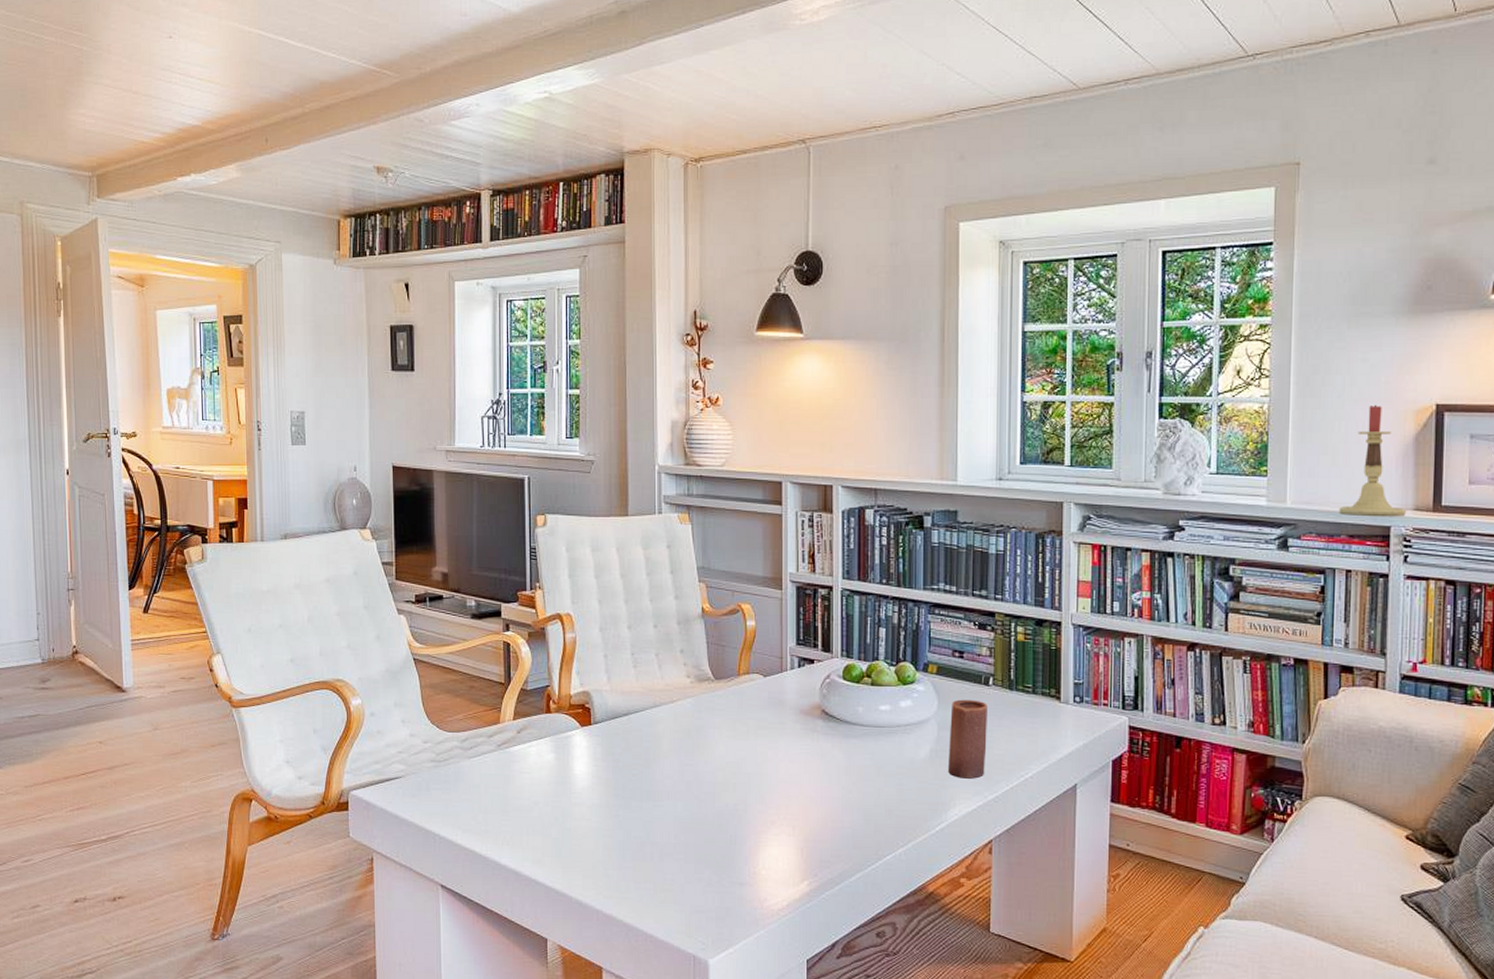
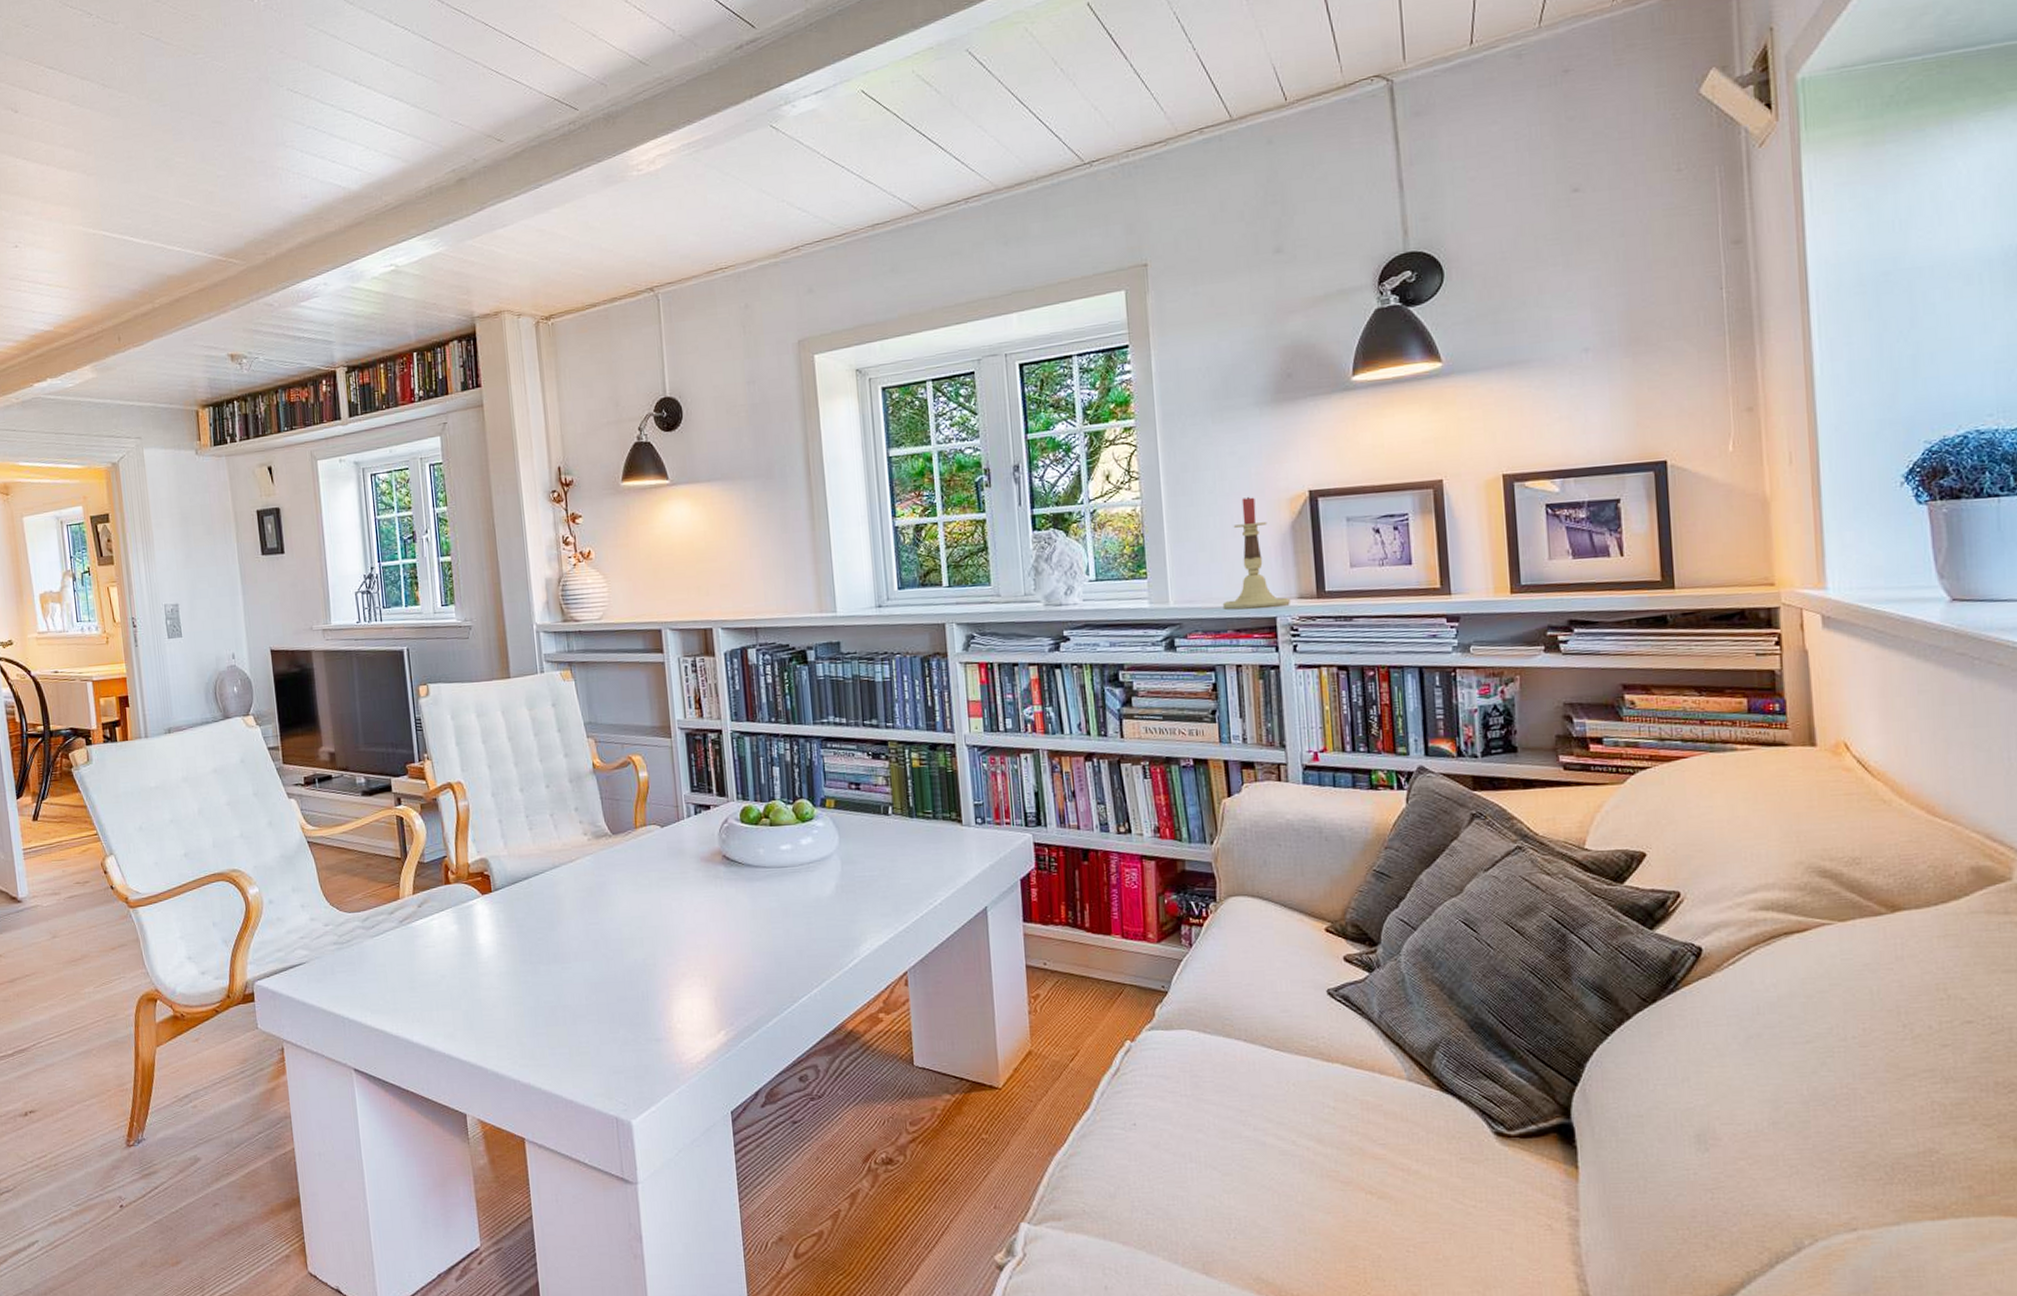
candle: present [948,699,987,779] -> none [852,830,893,912]

